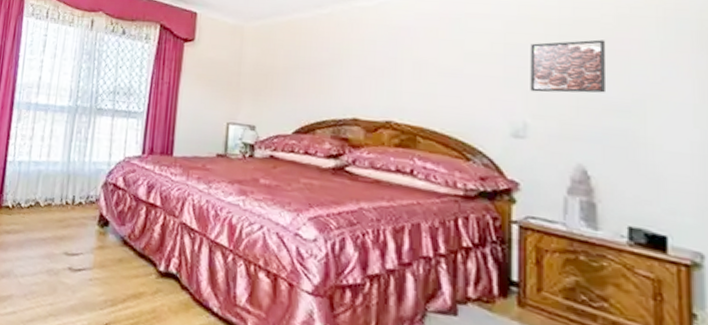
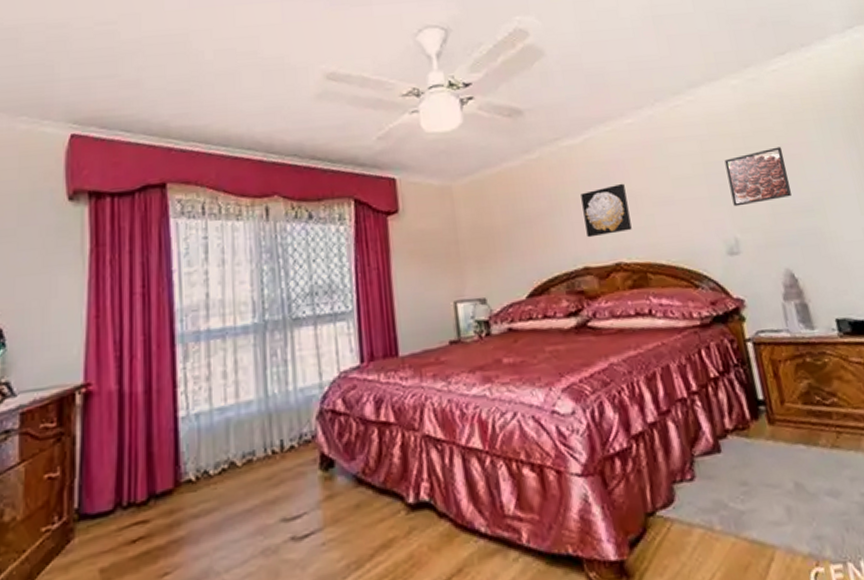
wall art: none [362,49,411,94] -> present [581,183,632,238]

